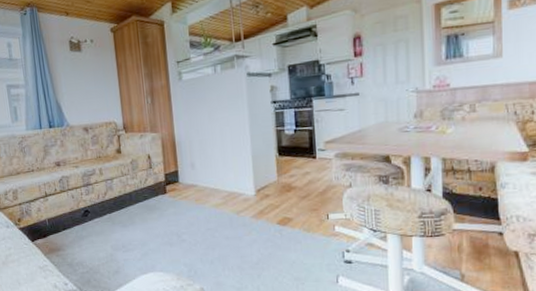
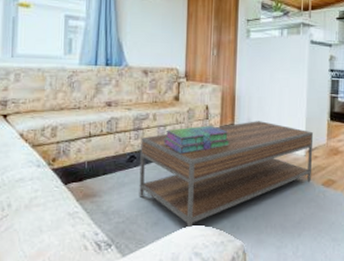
coffee table: none [91,164,265,273] -> present [139,121,314,227]
stack of books: none [112,174,177,204] -> present [164,126,230,154]

